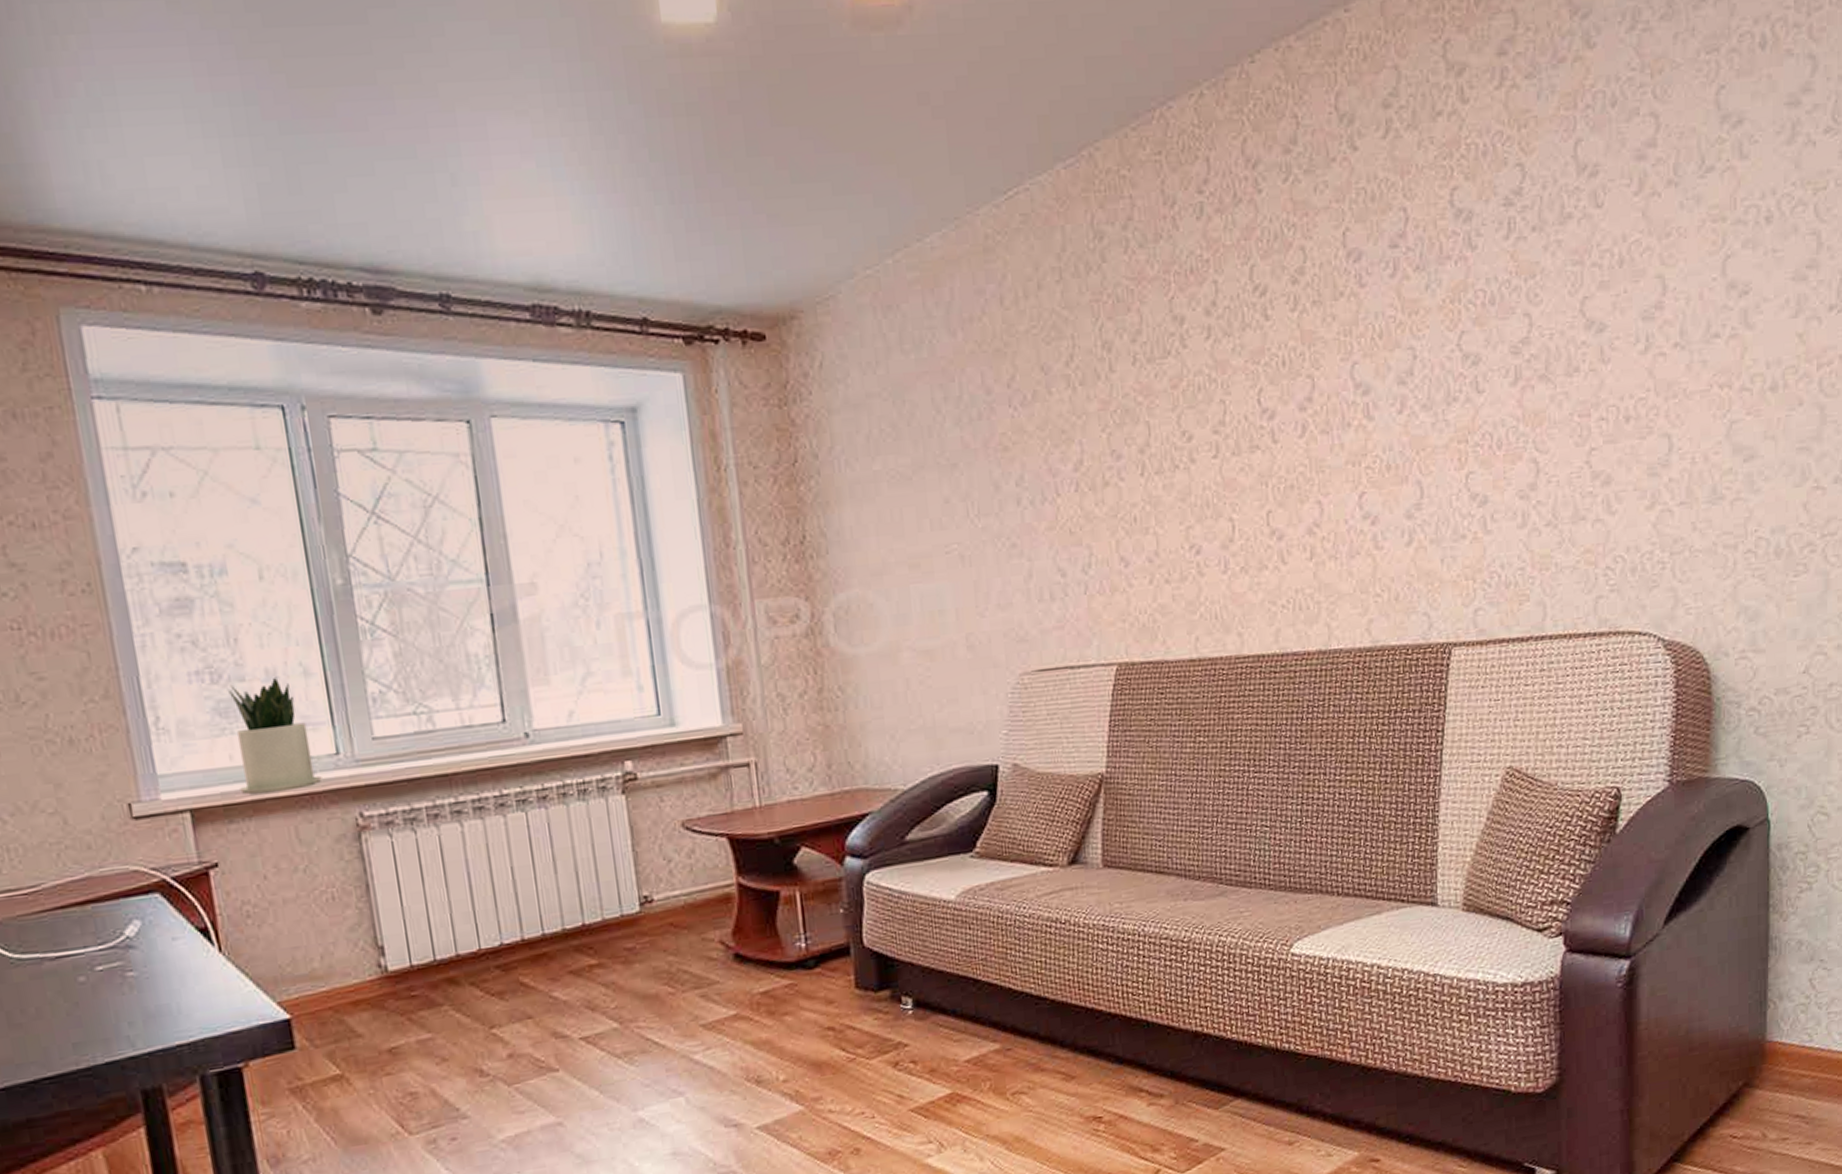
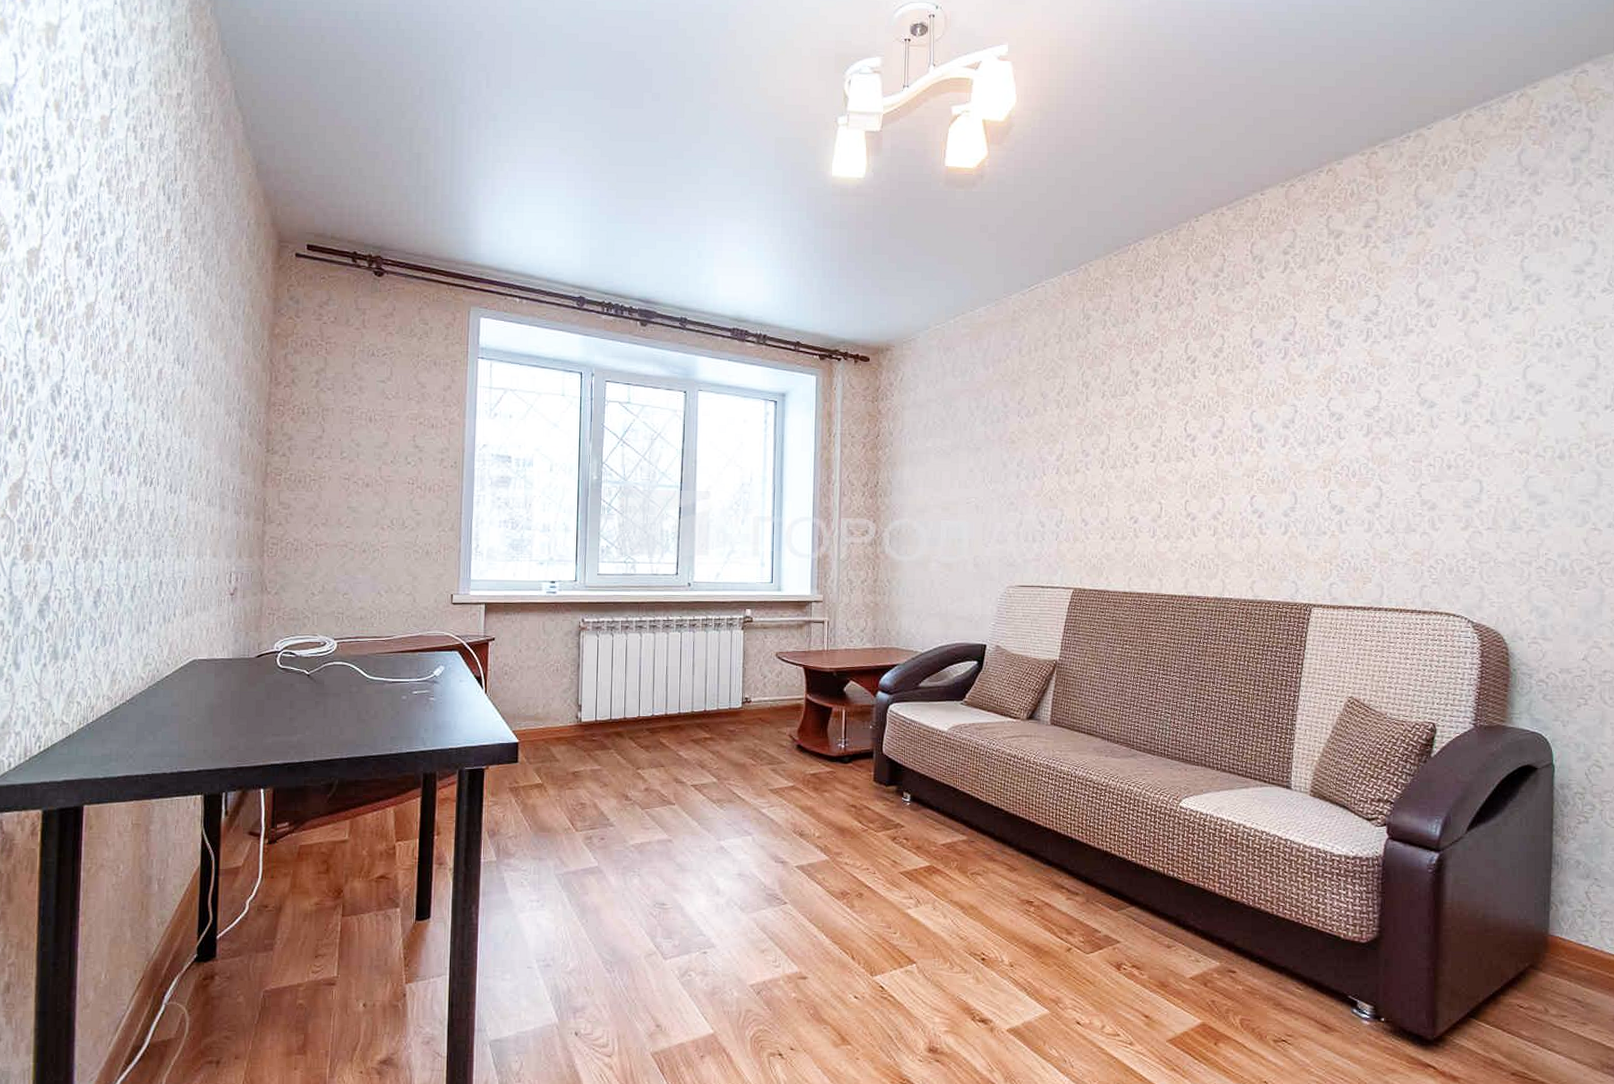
planter: present [227,678,322,795] -> none [516,530,564,600]

